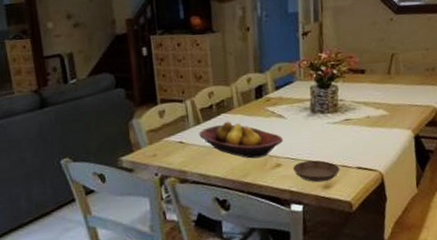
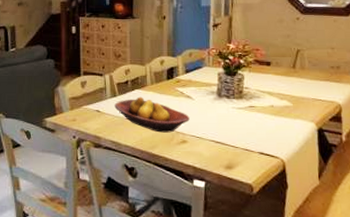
saucer: present [292,160,340,183] -> none [197,140,243,163]

